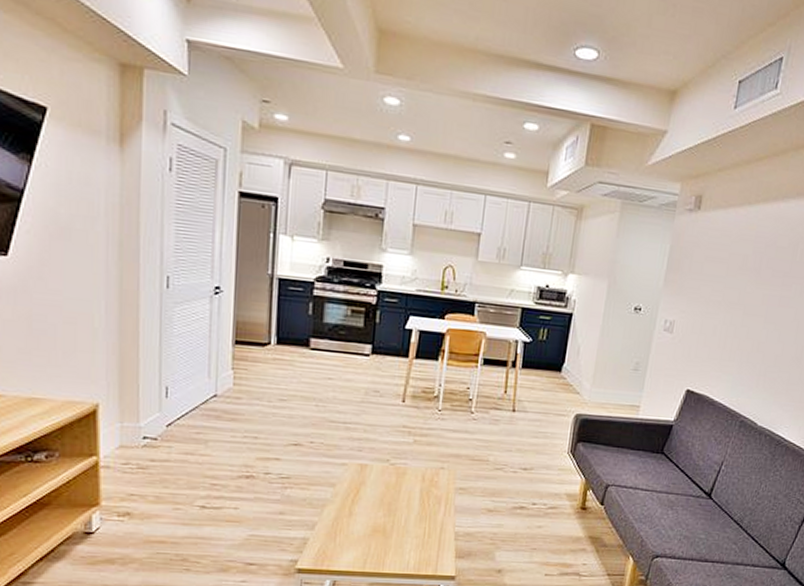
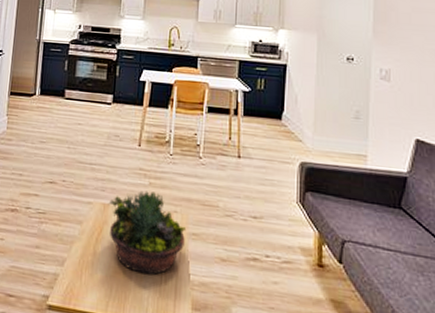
succulent planter: none [366,448,454,531] -> present [108,190,187,275]

